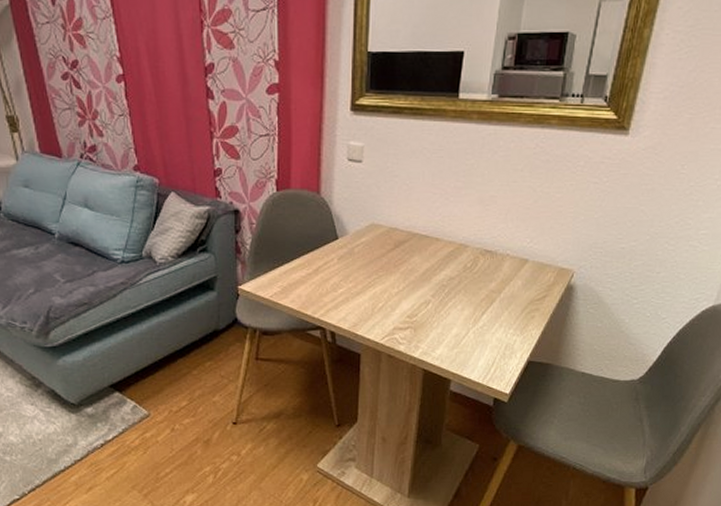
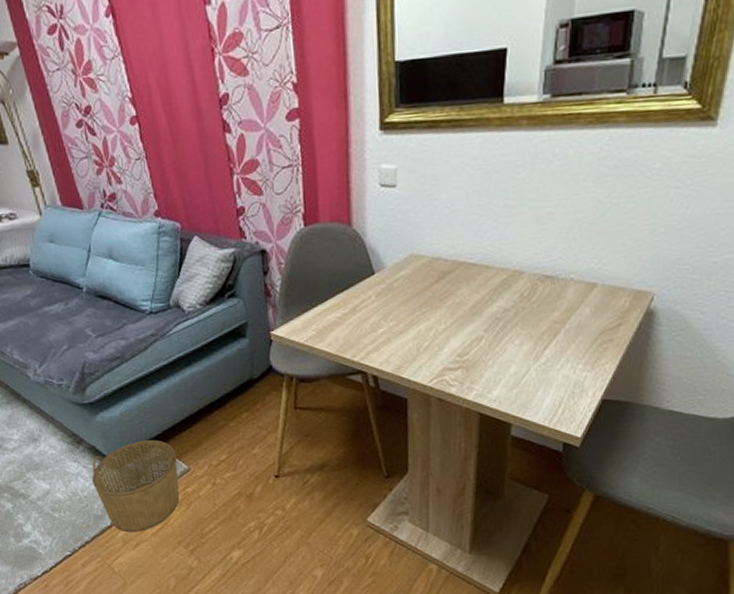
basket: none [48,385,138,475] -> present [91,440,180,532]

